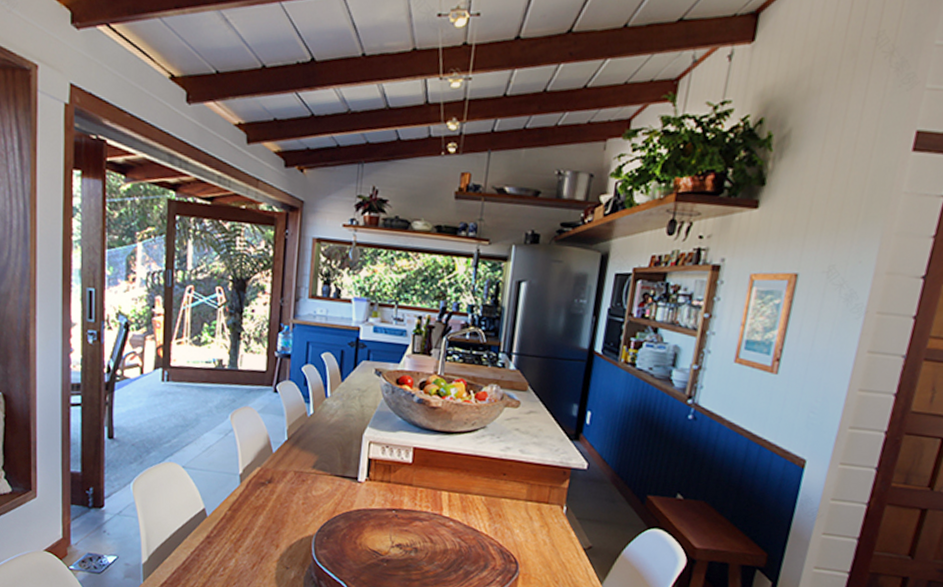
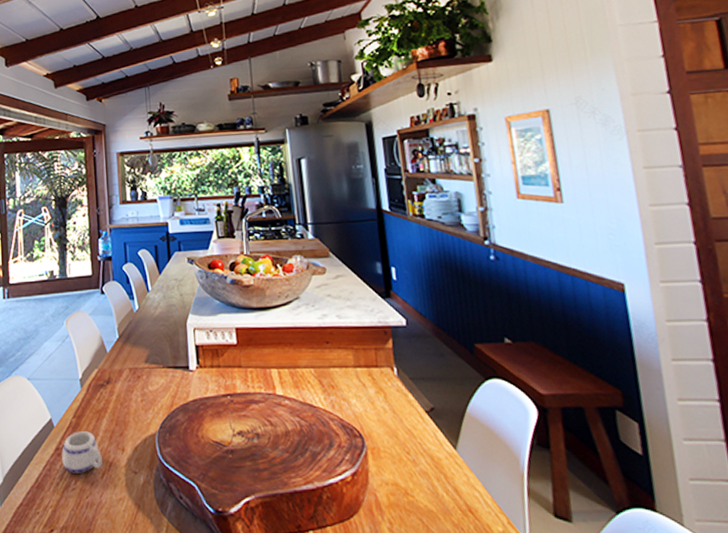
mug: none [212,524,255,562] -> present [62,431,102,473]

